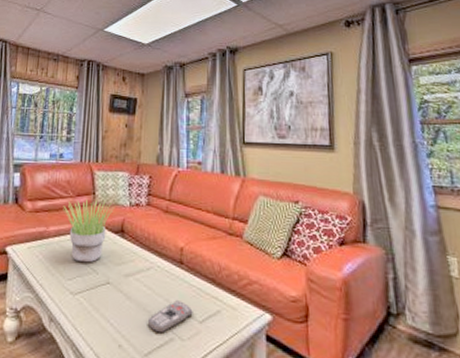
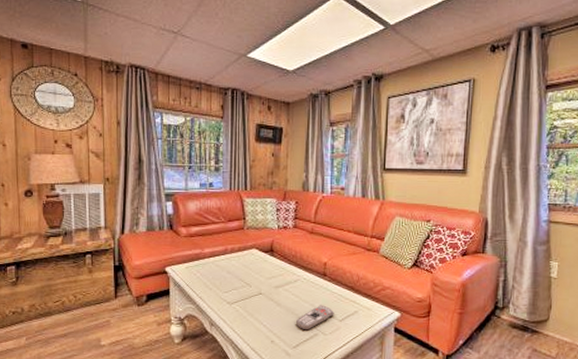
potted plant: present [63,199,114,263] -> none [216,224,264,278]

